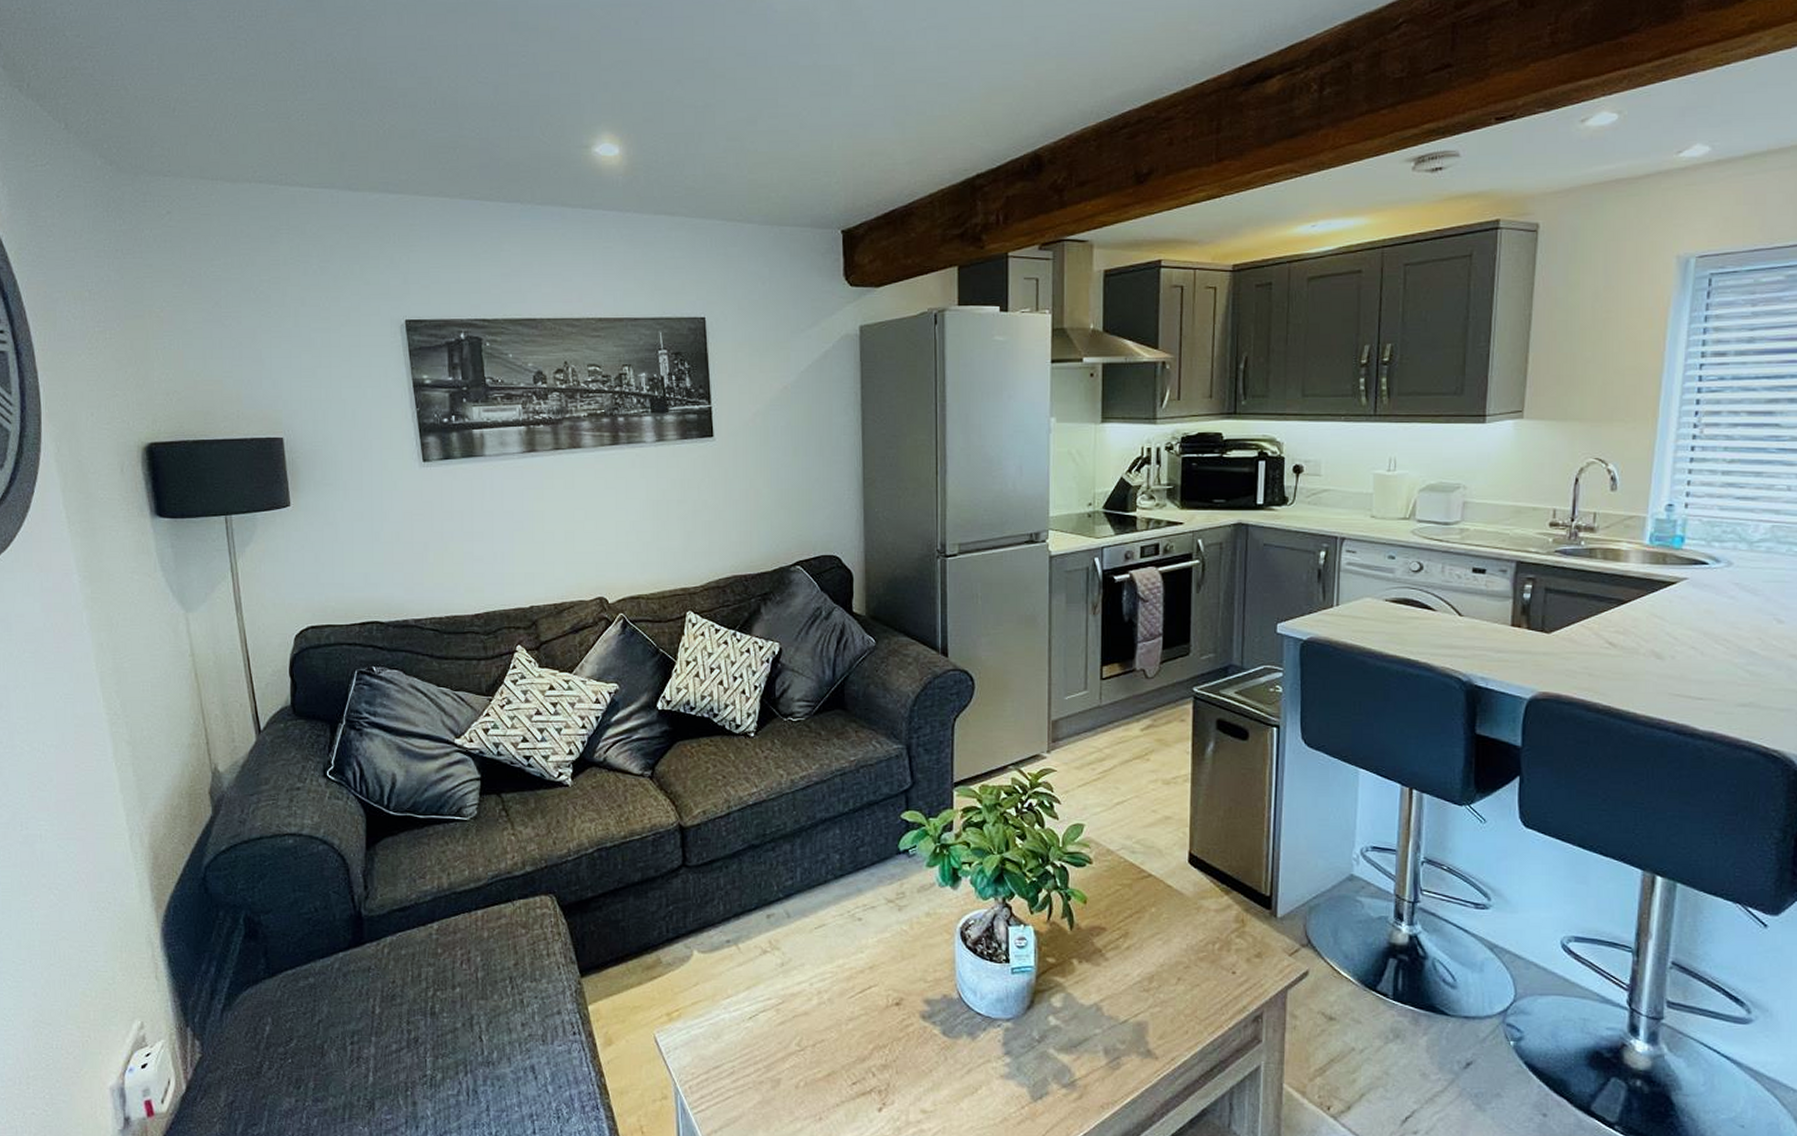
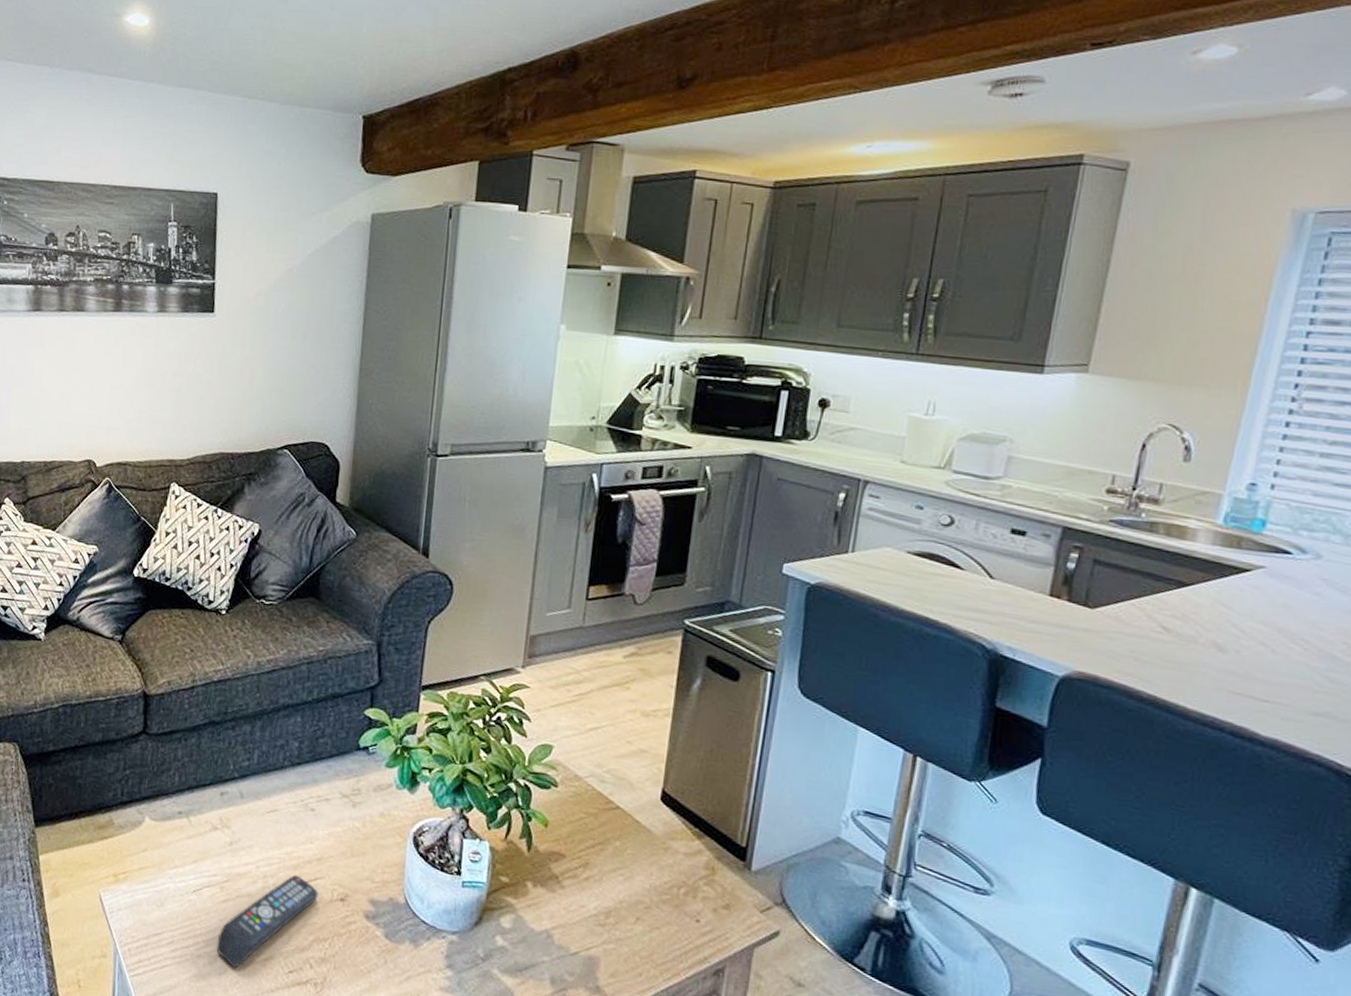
remote control: none [778,986,874,1089] -> present [216,874,319,969]

